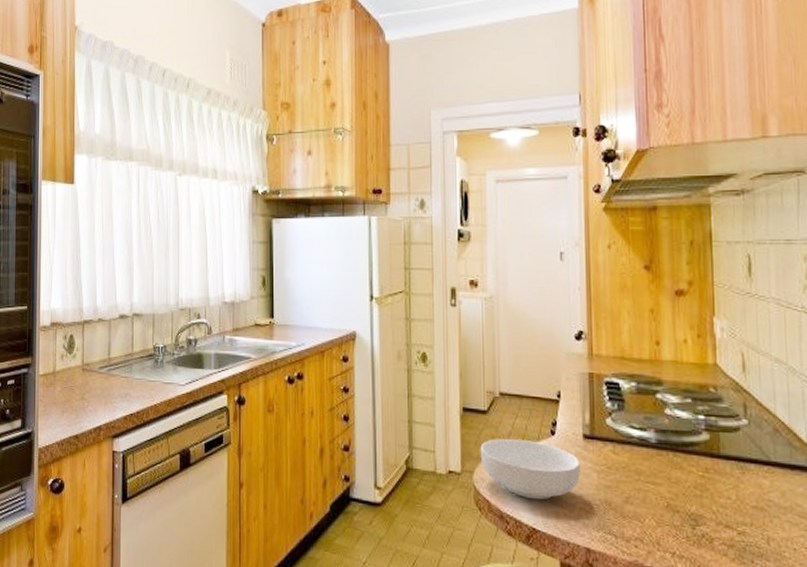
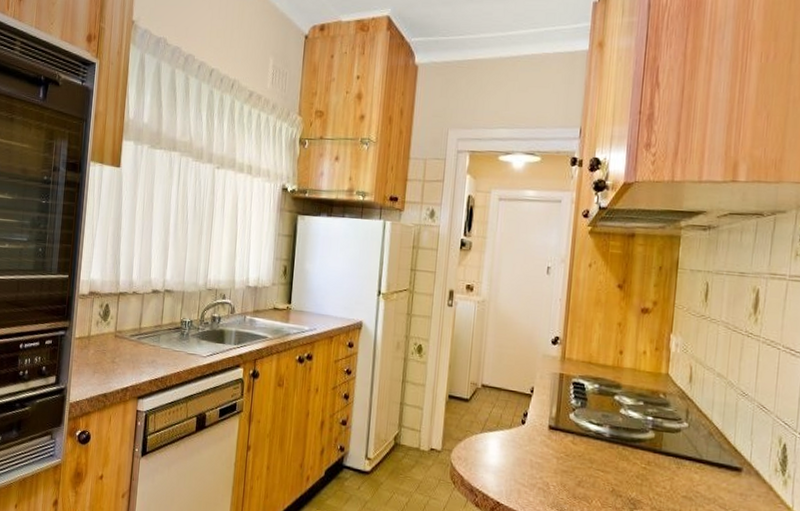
cereal bowl: present [480,438,580,500] -> none [459,423,544,479]

